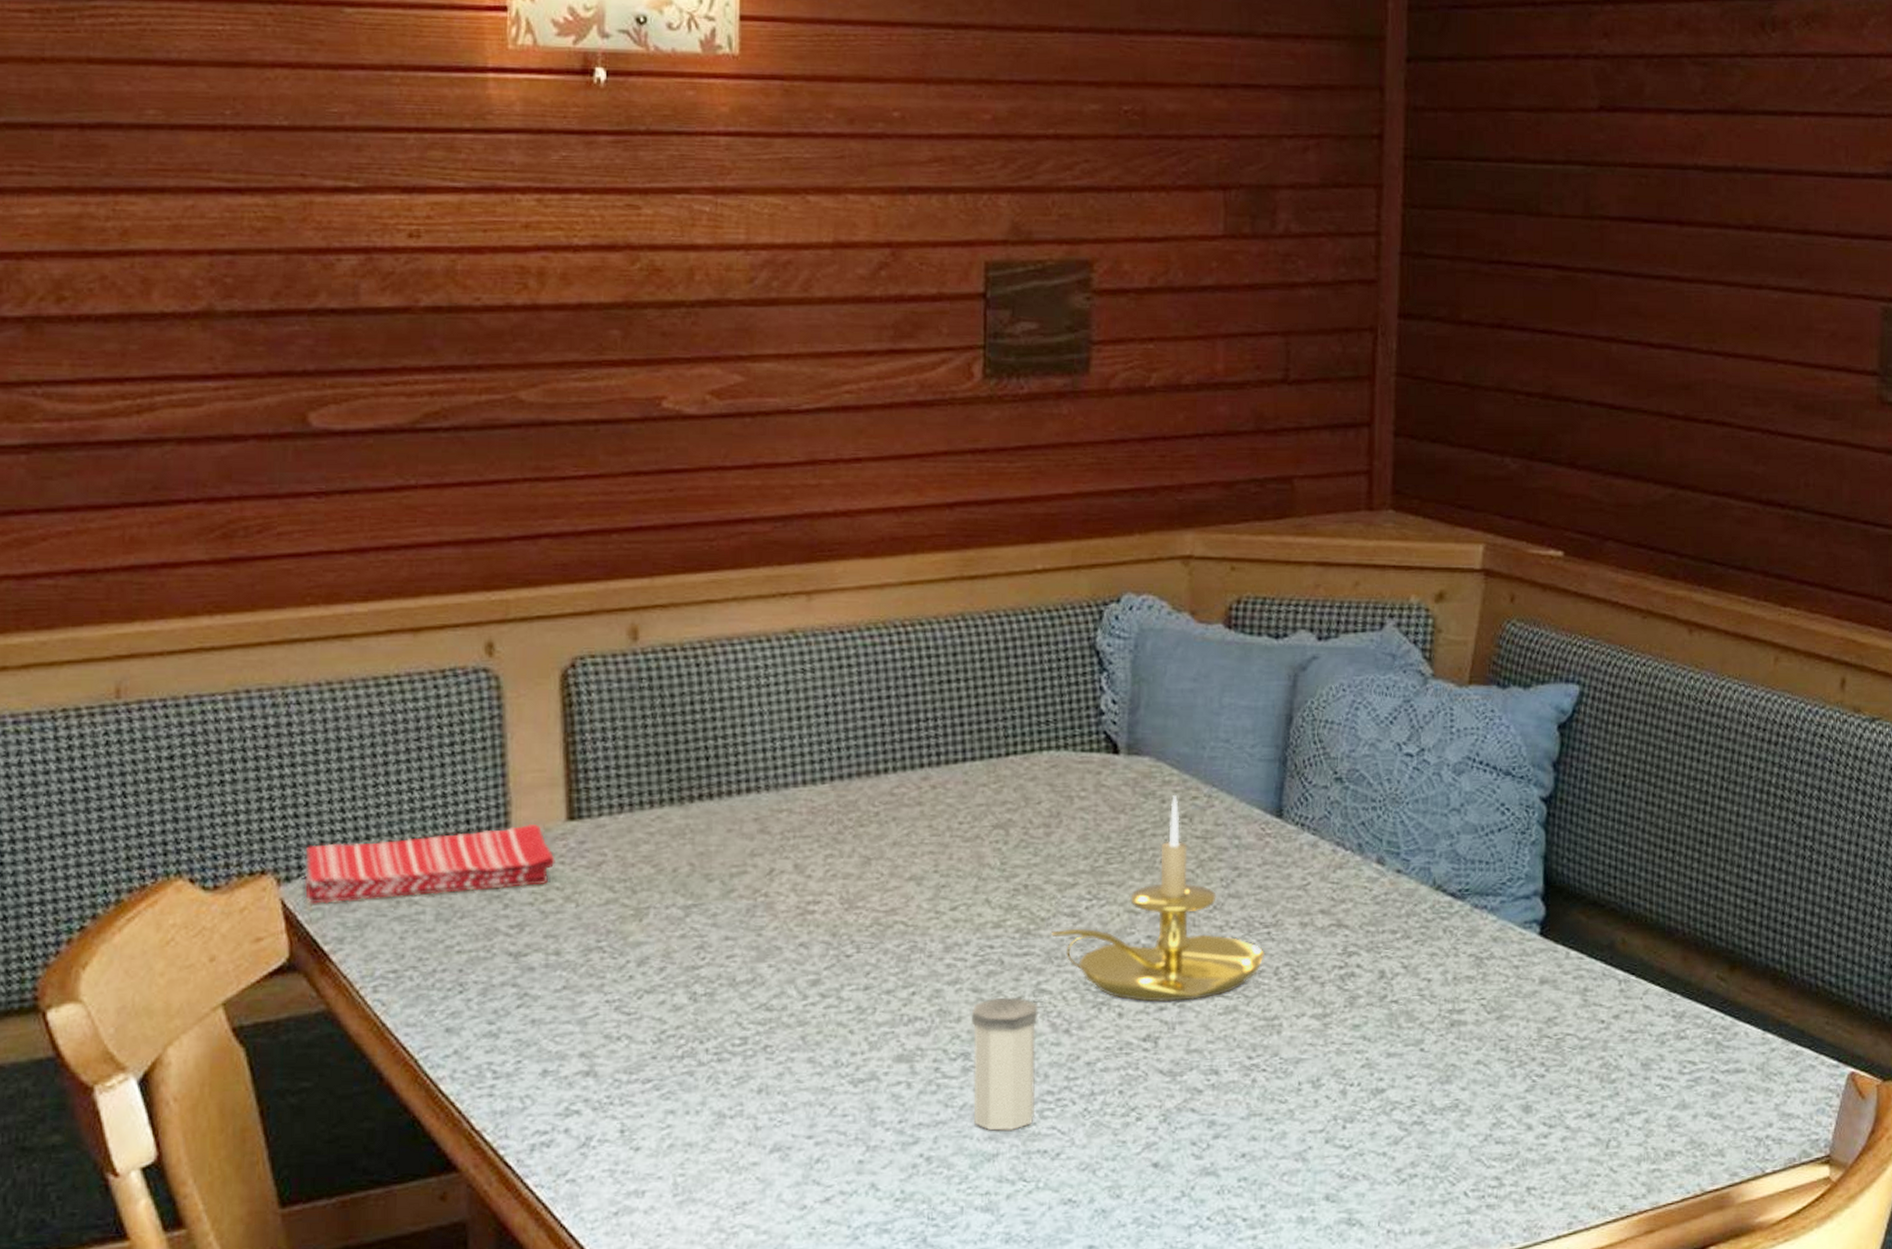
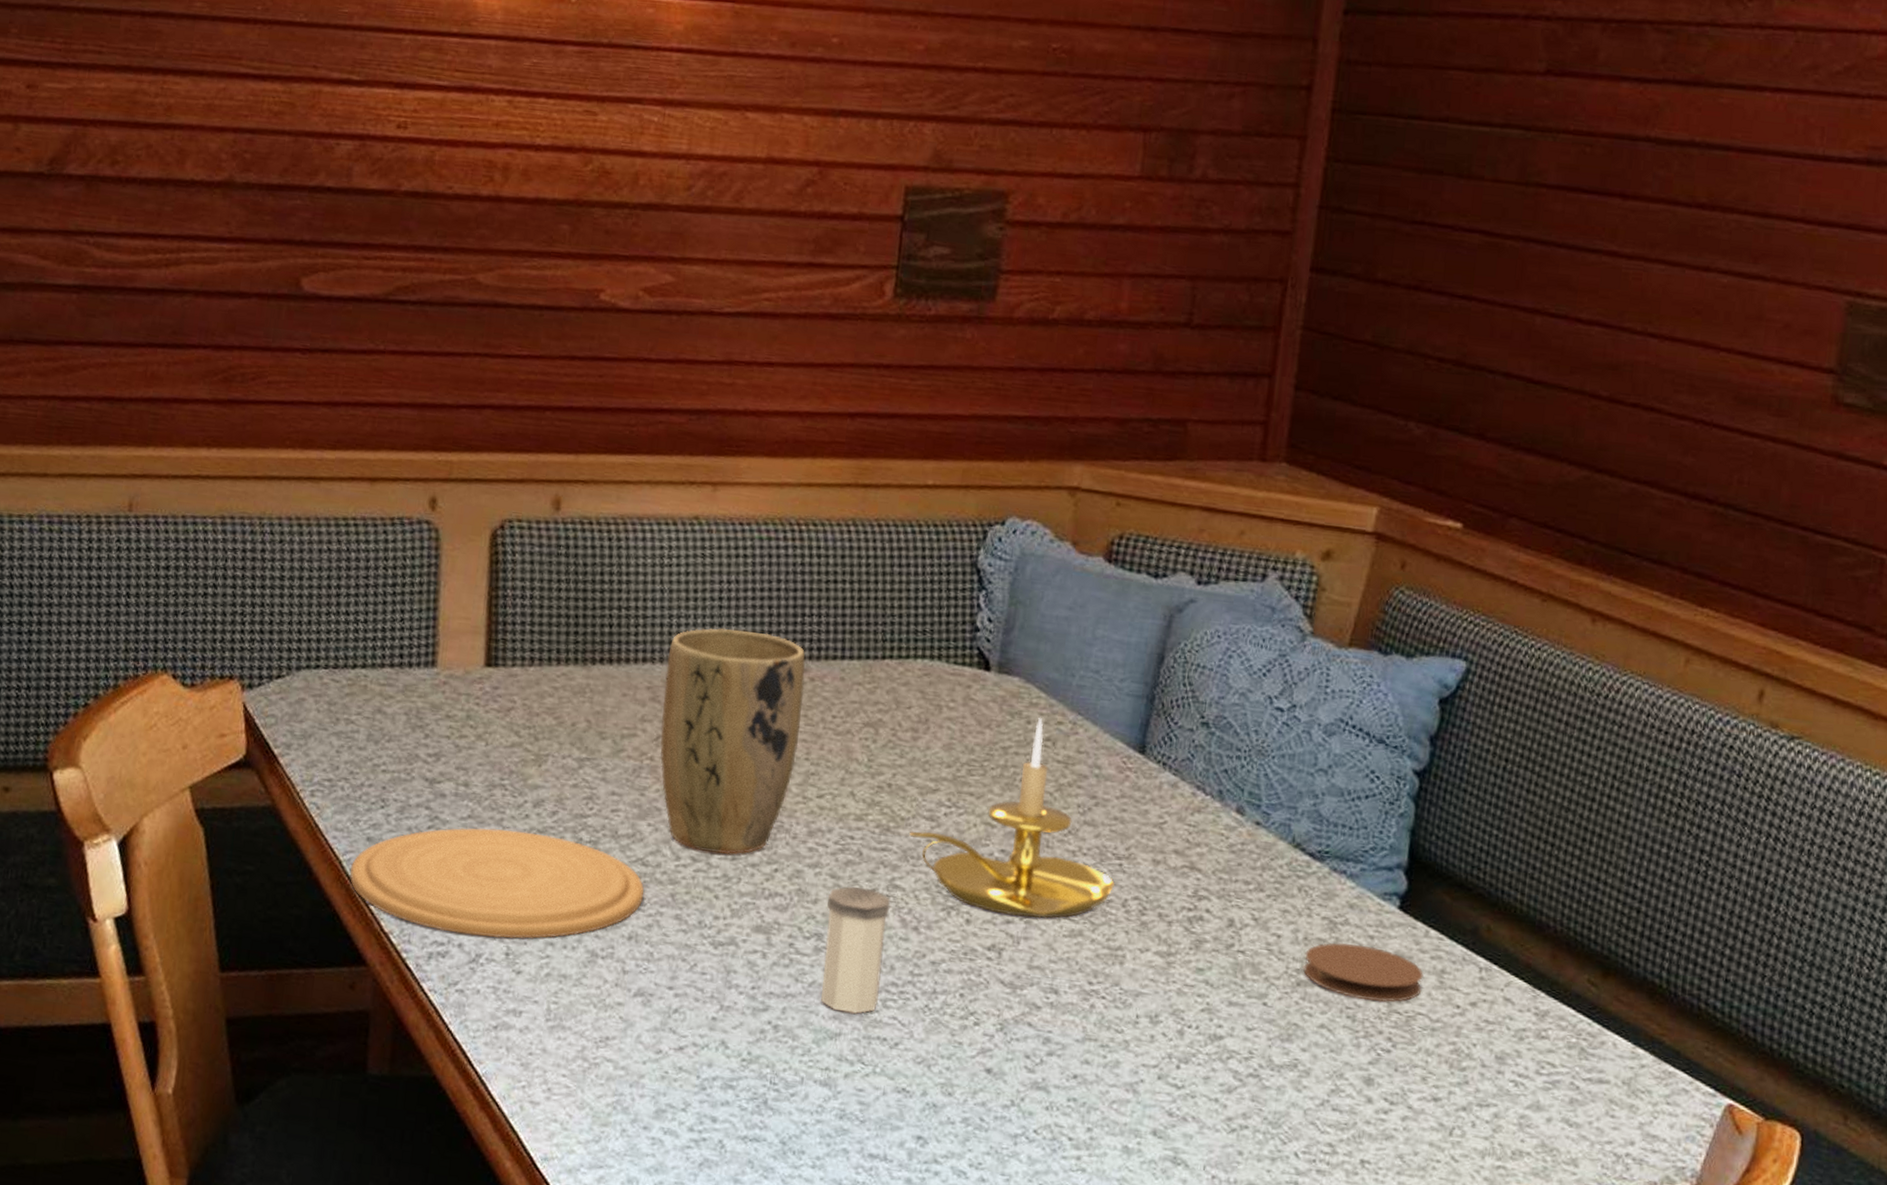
dish towel: present [304,823,555,904] -> none [263,659,472,721]
plate: none [428,994,771,1118] -> present [349,827,644,939]
plant pot: none [773,744,927,986] -> present [659,628,806,855]
coaster: none [1456,976,1568,1030] -> present [1303,942,1424,1002]

